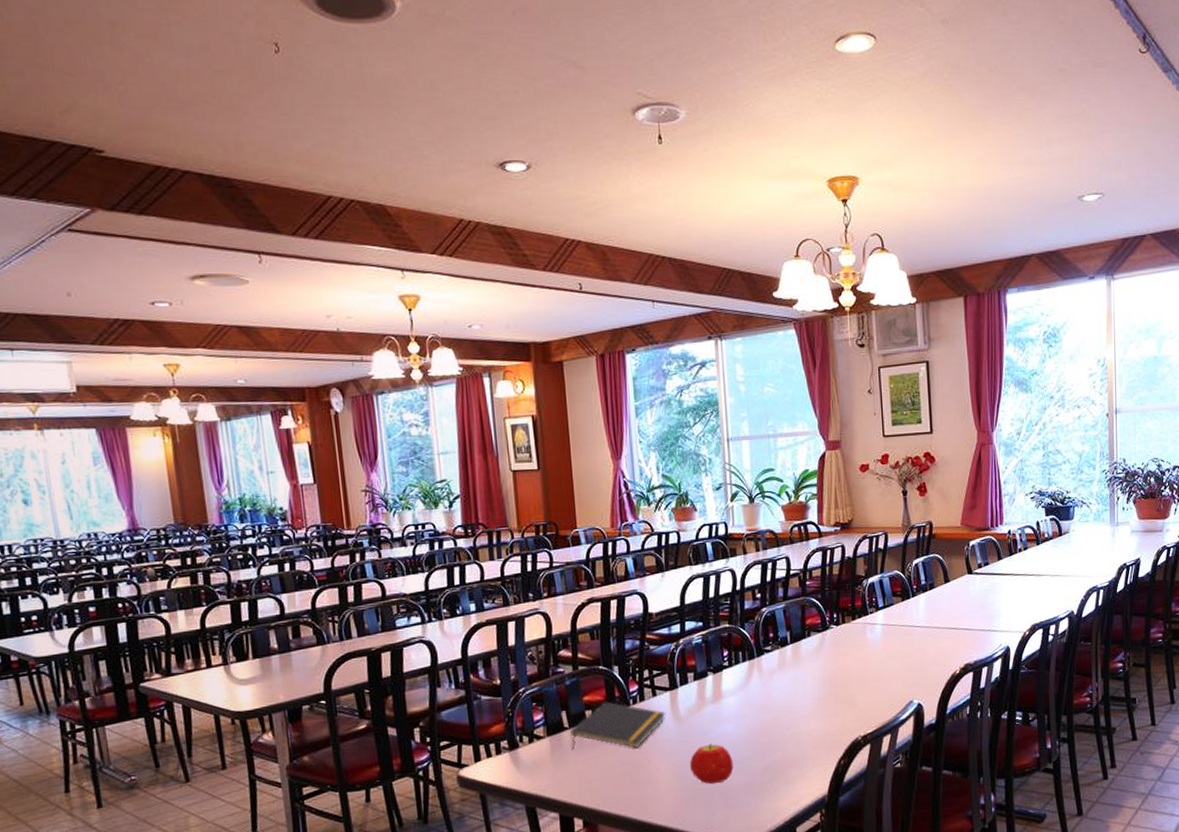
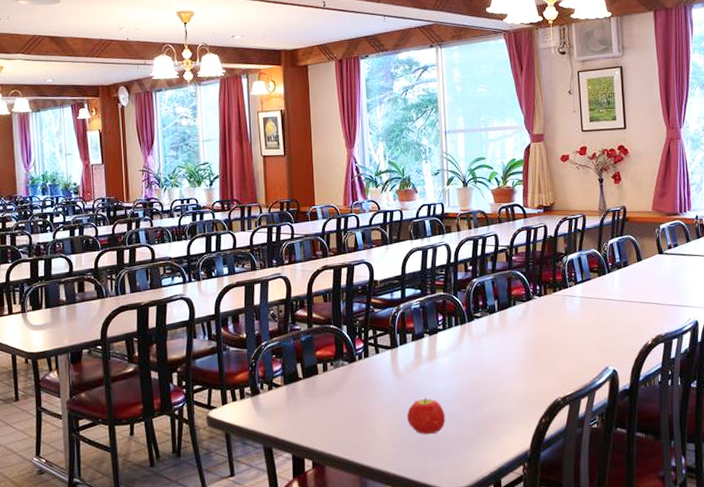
notepad: present [570,702,666,750] -> none [304,357,387,399]

